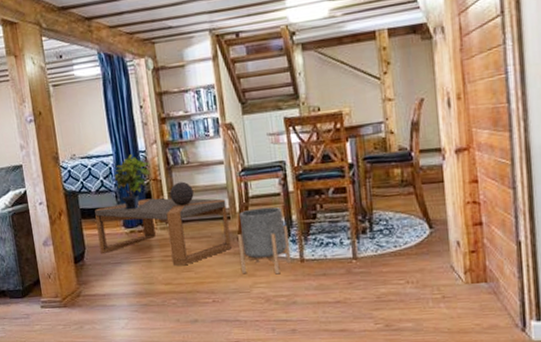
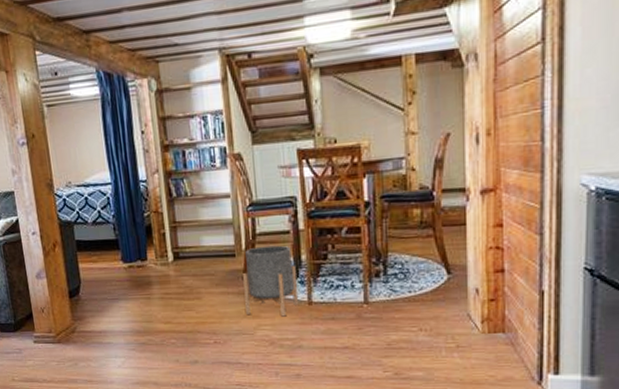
coffee table: present [95,198,231,266] -> none [91,231,236,304]
potted plant: present [113,154,150,210] -> none [111,184,151,243]
decorative sphere: present [169,181,194,206] -> none [171,215,197,241]

